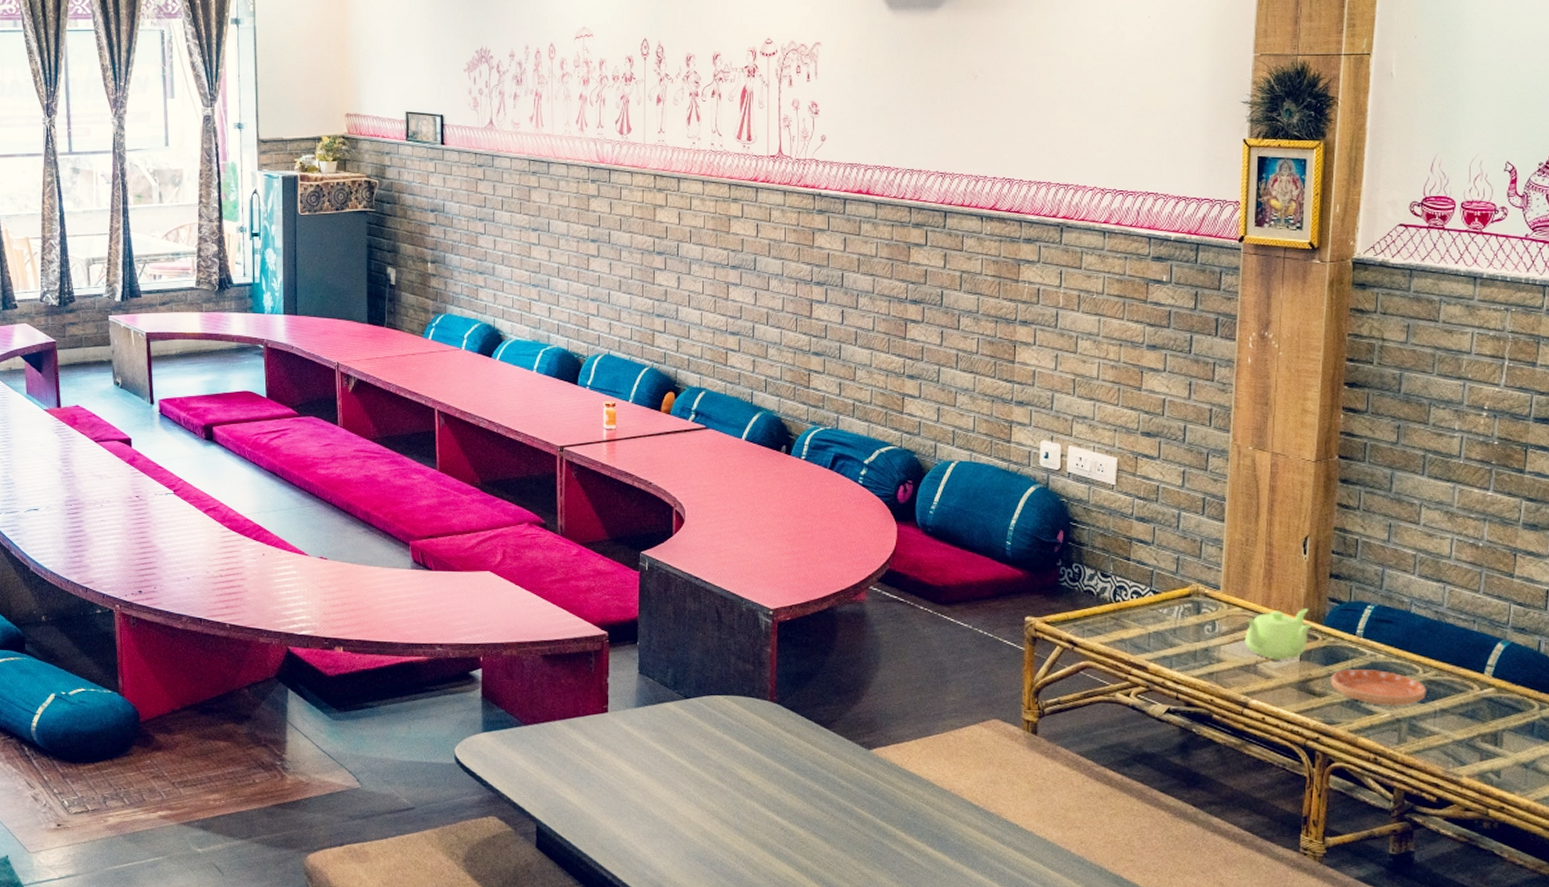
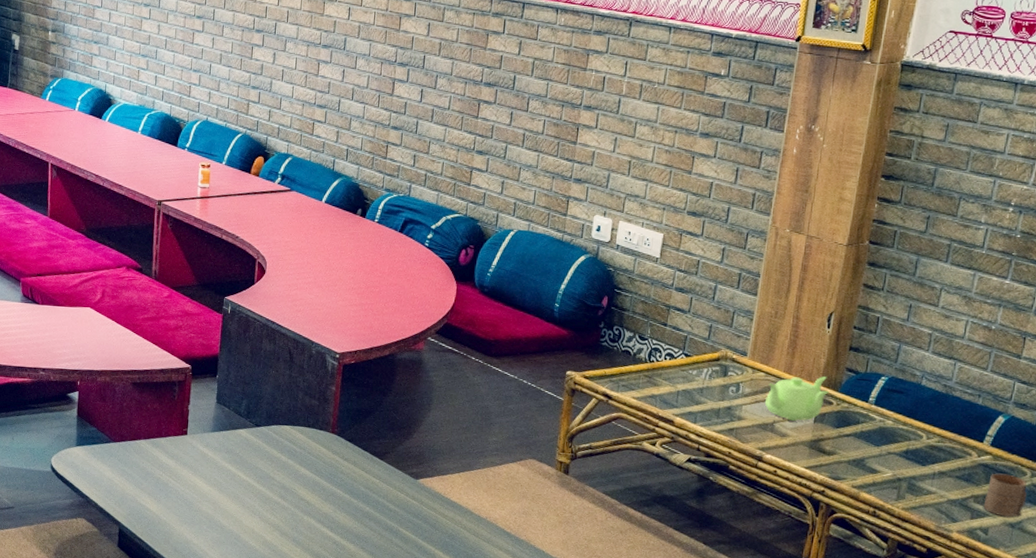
saucer: present [1331,669,1426,707] -> none [841,432,928,468]
cup: none [1492,707,1538,757] -> present [983,473,1027,518]

